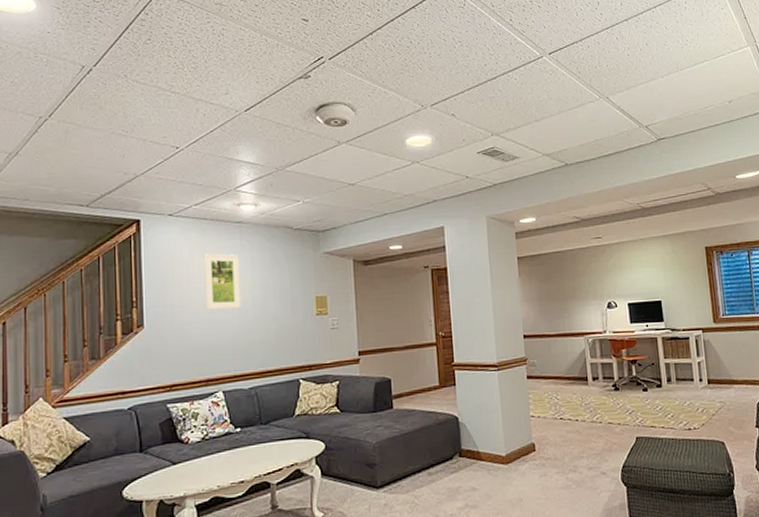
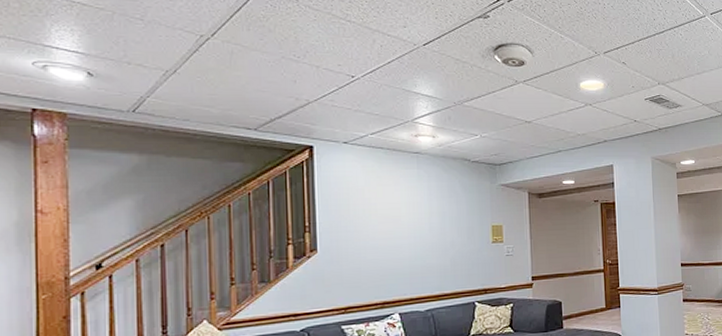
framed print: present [203,253,241,311] -> none [379,181,418,236]

